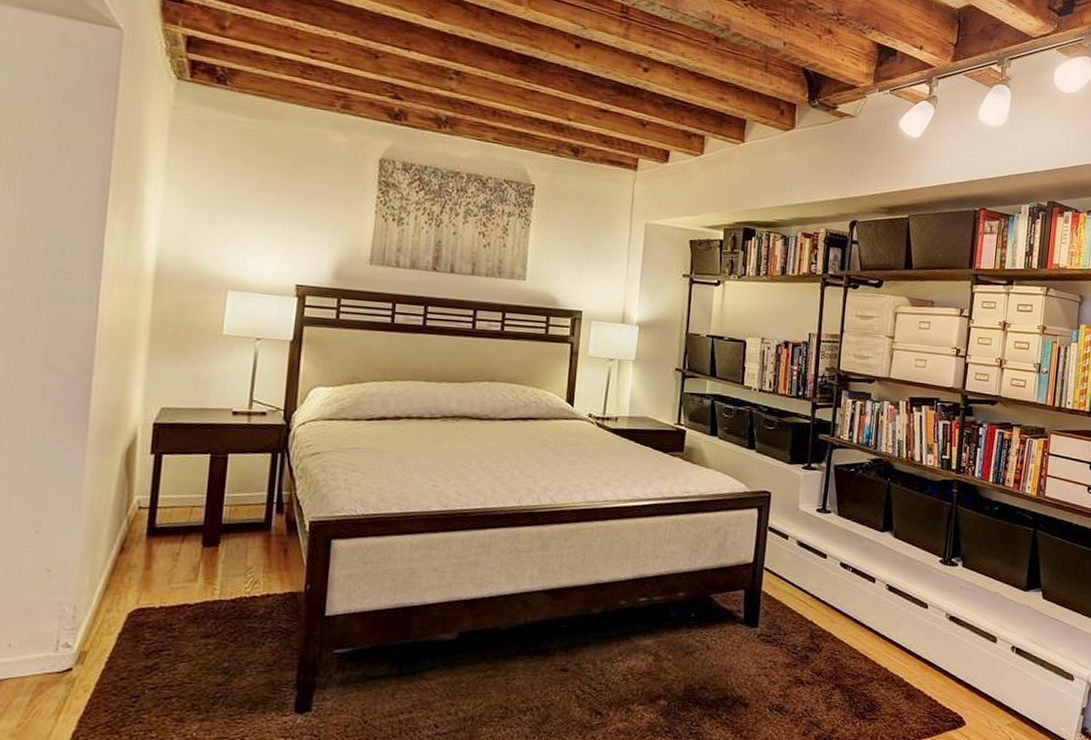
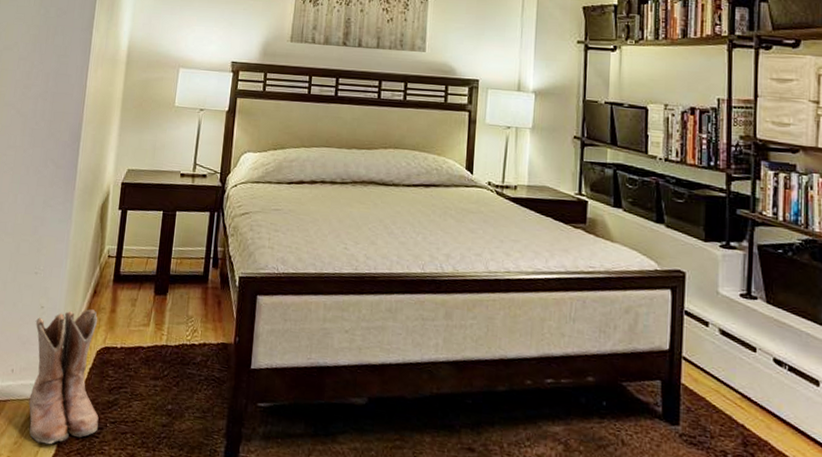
boots: none [35,568,134,722] -> present [28,309,99,444]

